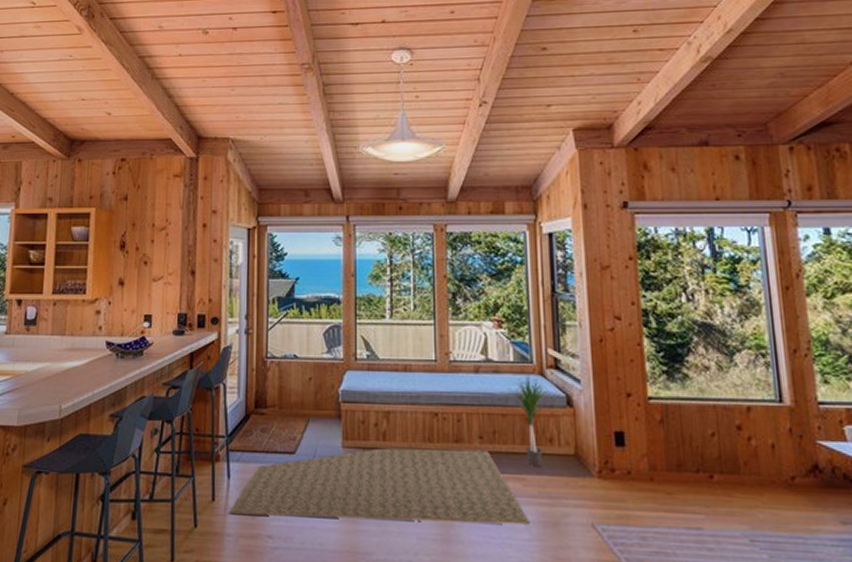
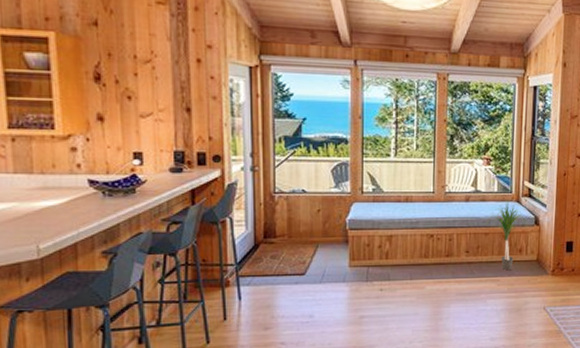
rug: present [229,448,530,525] -> none [241,262,500,330]

